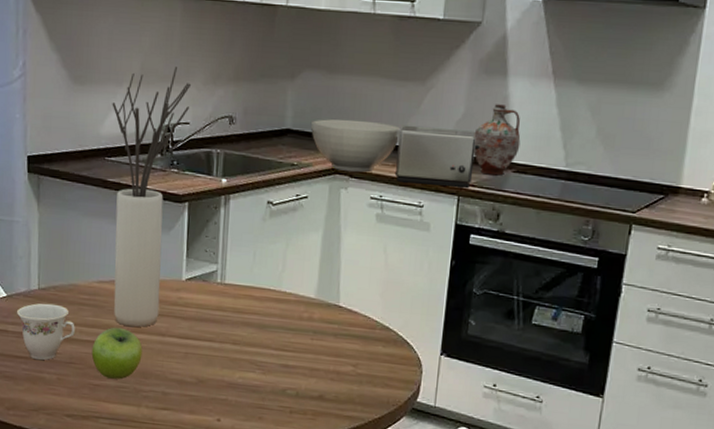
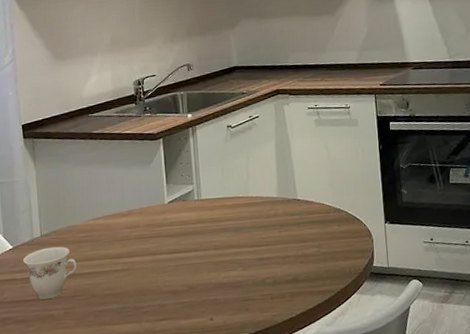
fruit: present [91,327,143,380] -> none [93,255,138,303]
vase: present [112,67,192,328] -> none [90,34,154,253]
bowl: present [310,119,401,173] -> none [252,49,323,92]
toaster: present [394,125,480,189] -> none [321,44,384,93]
ceramic jug: present [473,104,521,176] -> none [377,21,414,75]

